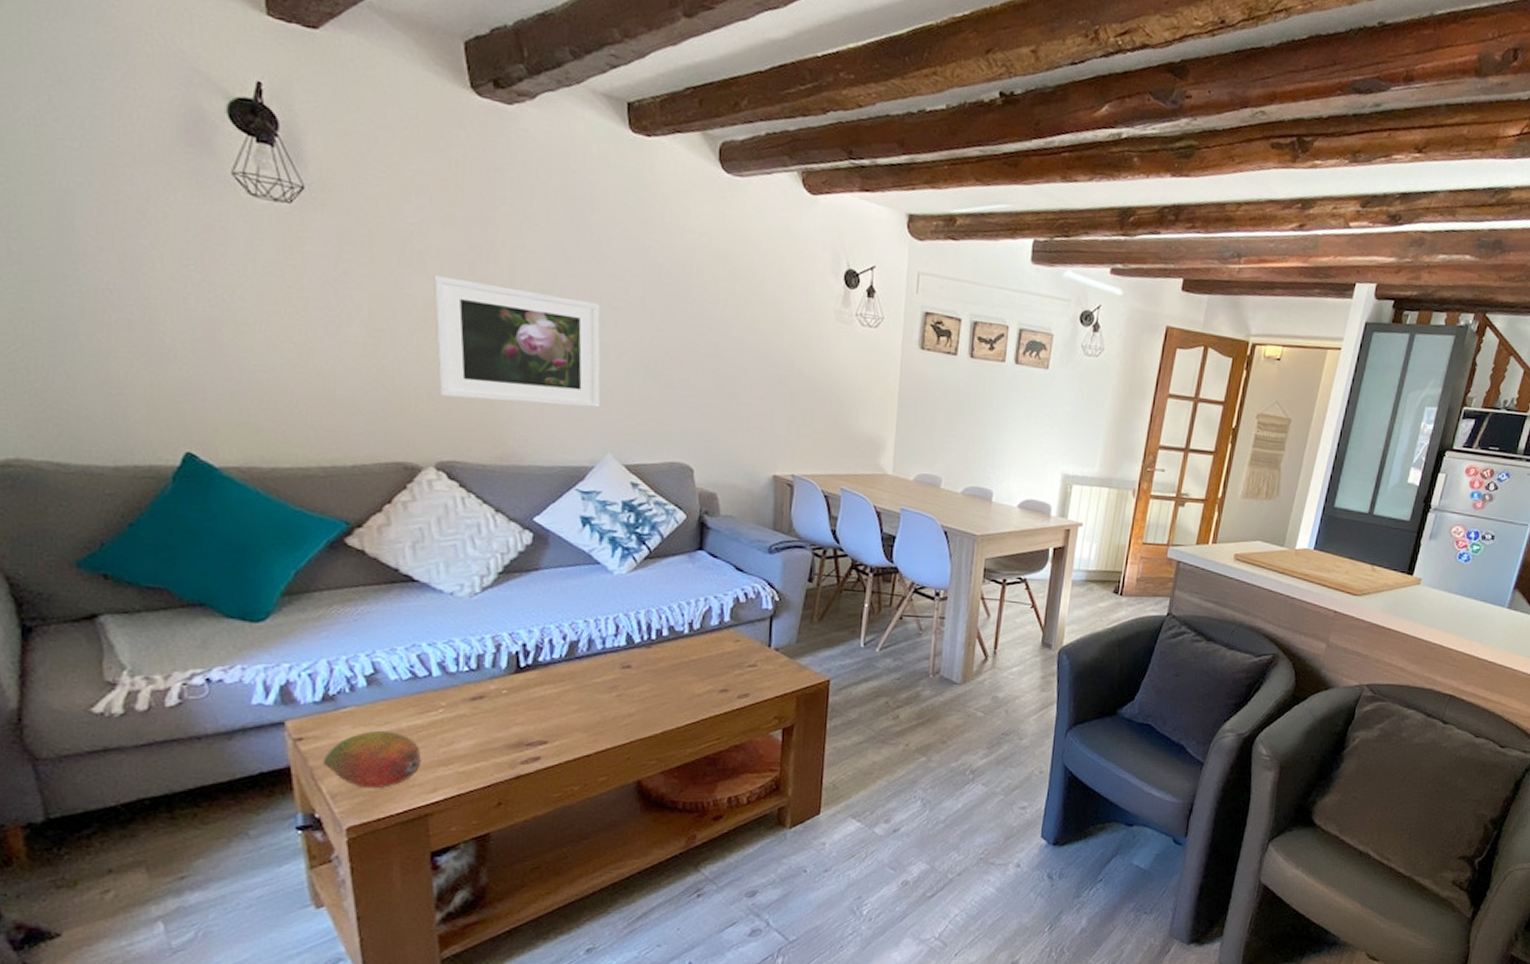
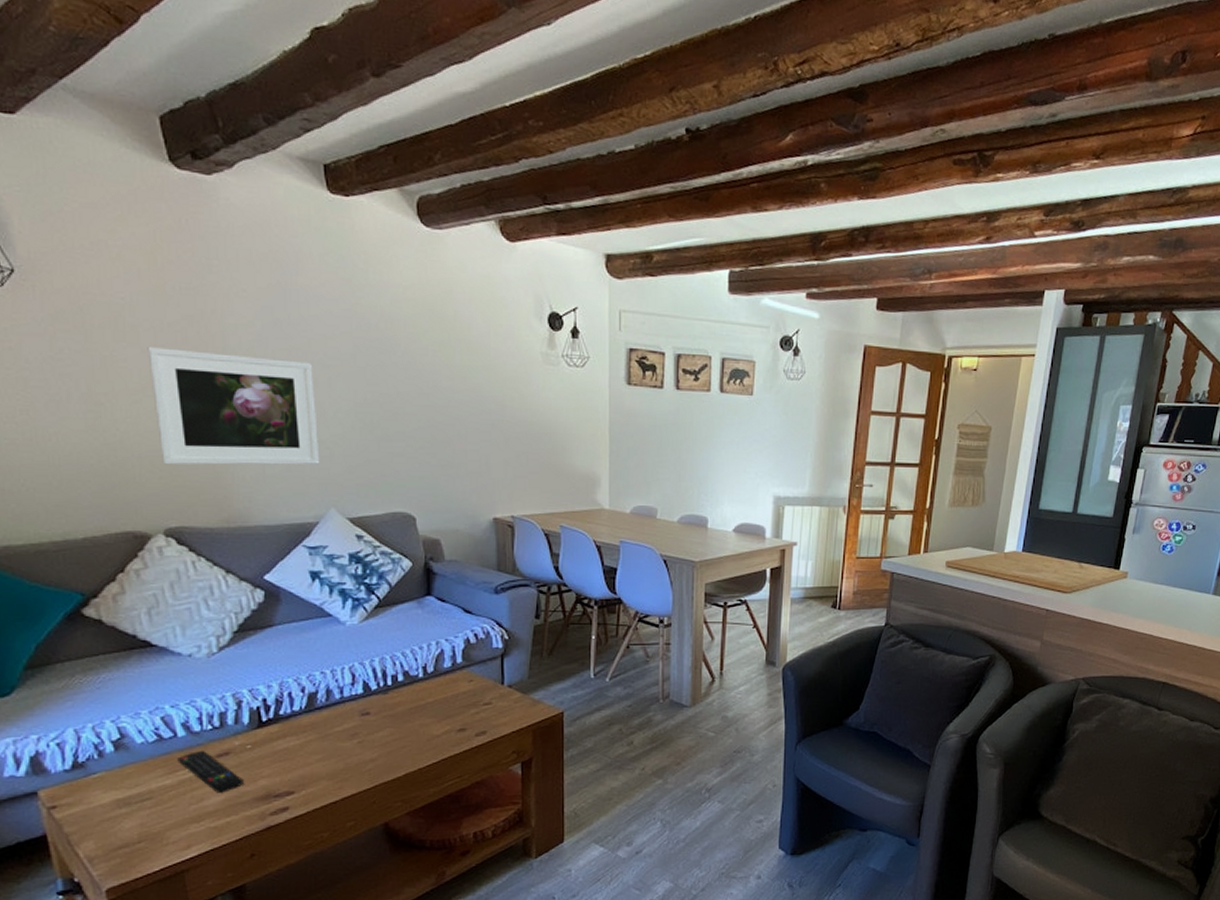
fruit: present [322,730,421,789] -> none [77,793,173,850]
remote control: none [430,691,496,737] -> present [177,750,243,793]

